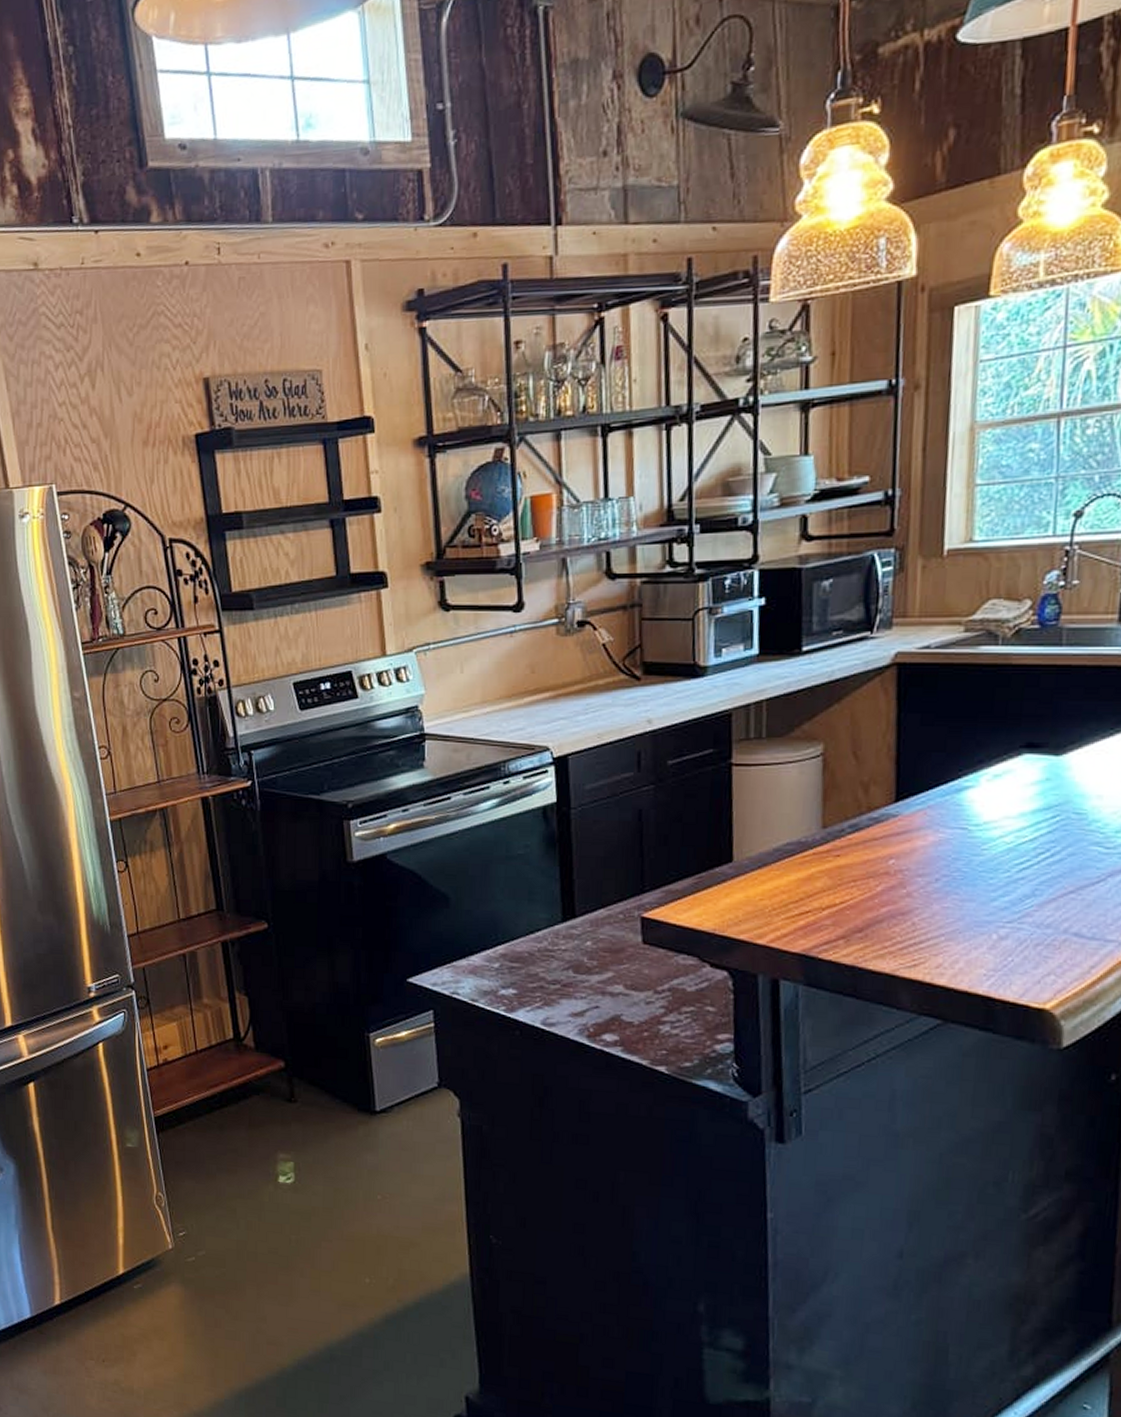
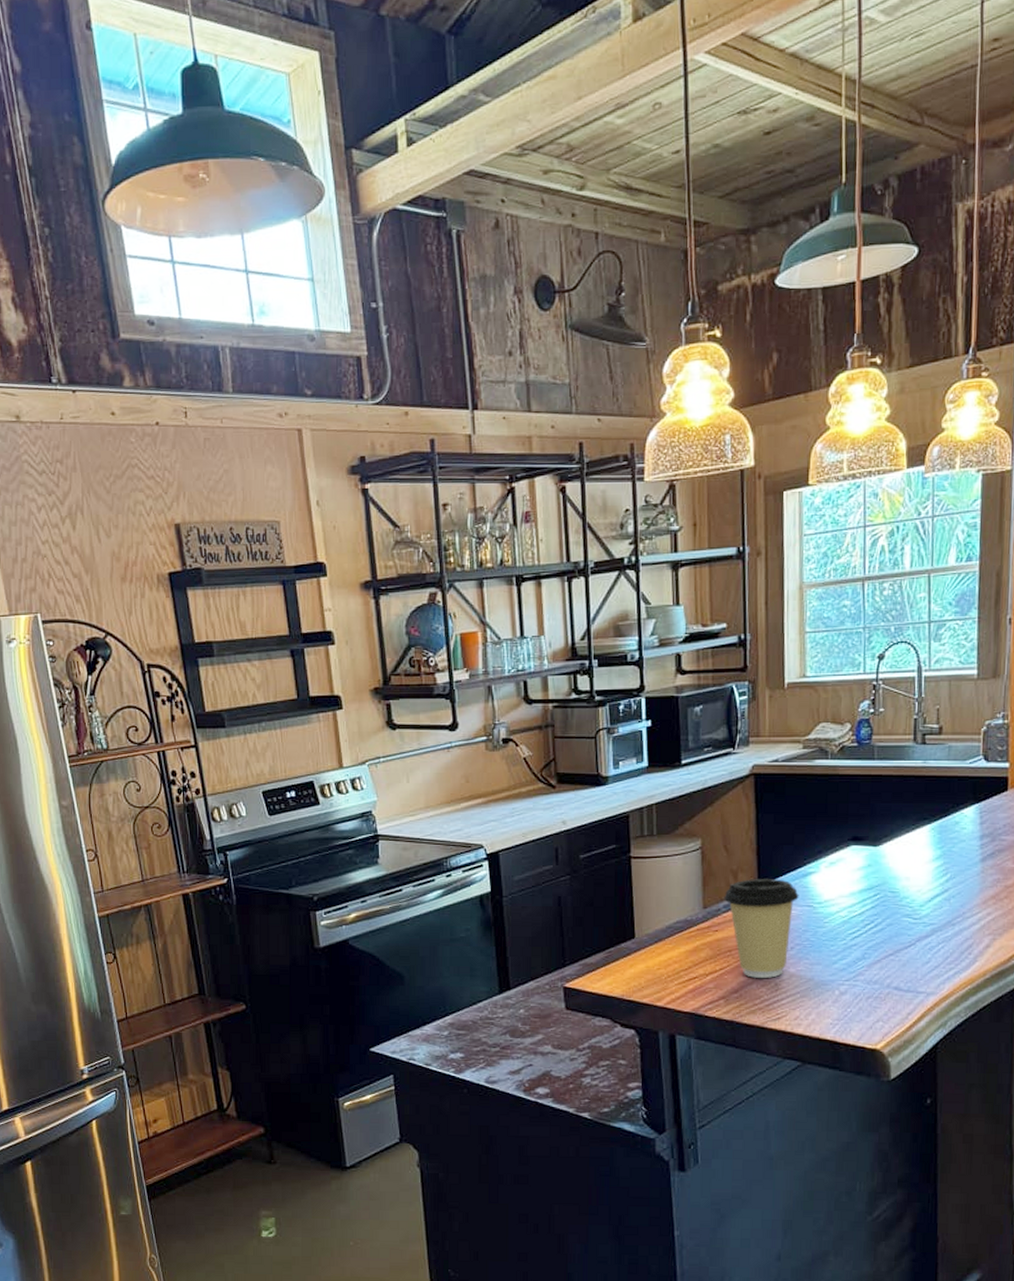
coffee cup: none [849,793,950,916] -> present [724,879,799,978]

